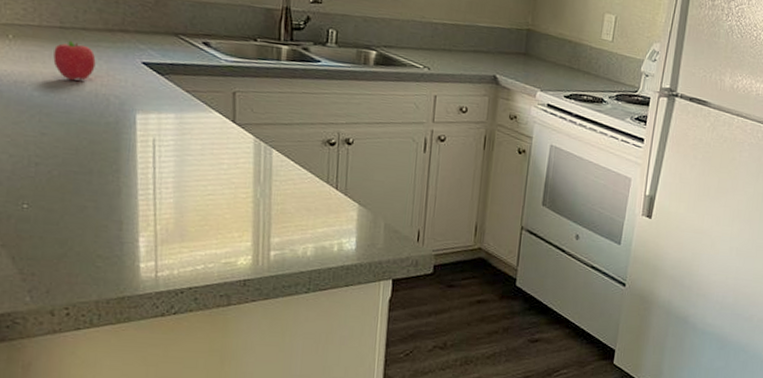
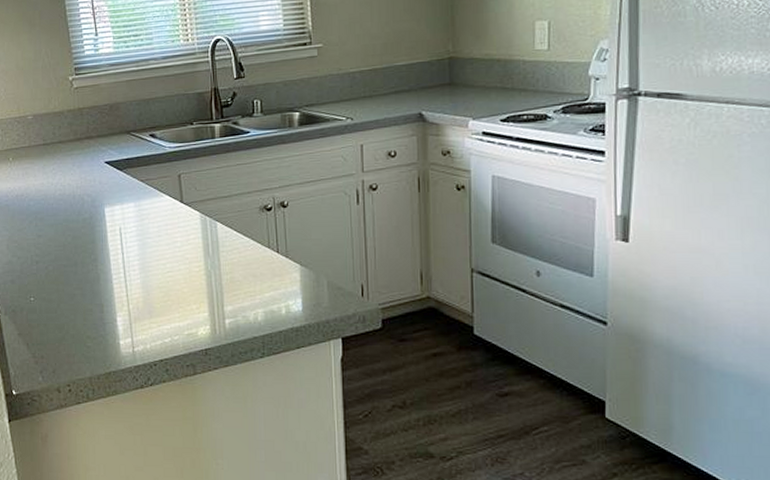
fruit: present [53,40,96,81] -> none [41,154,71,188]

